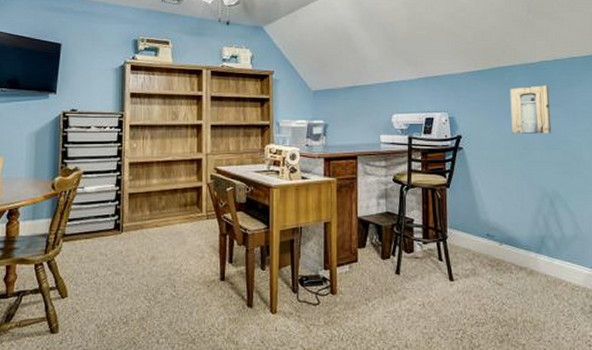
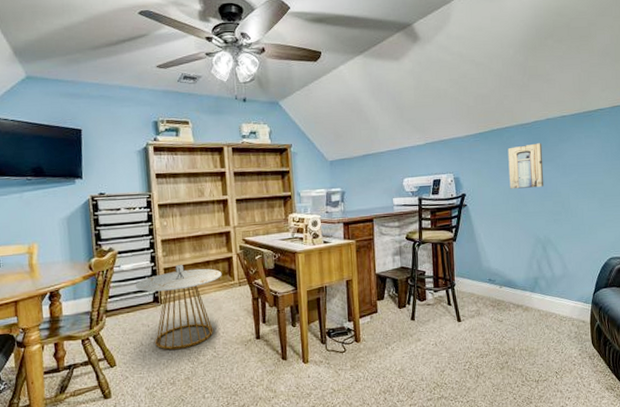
side table: none [97,190,190,285] -> present [135,264,222,351]

